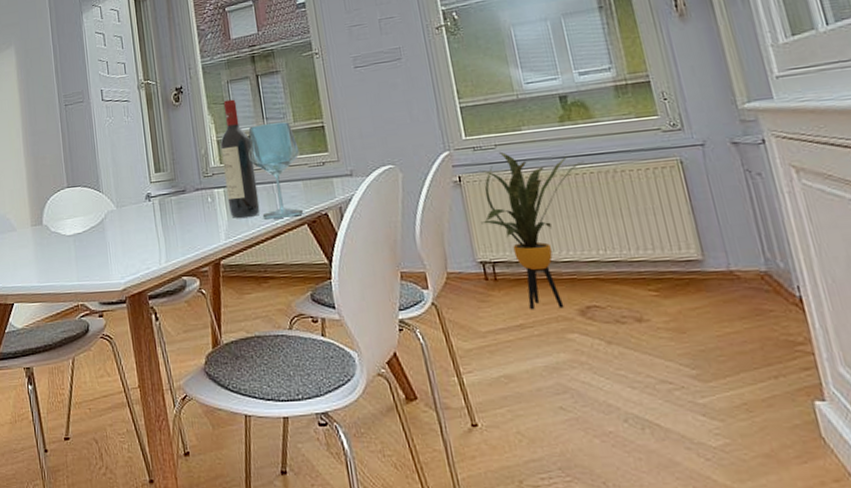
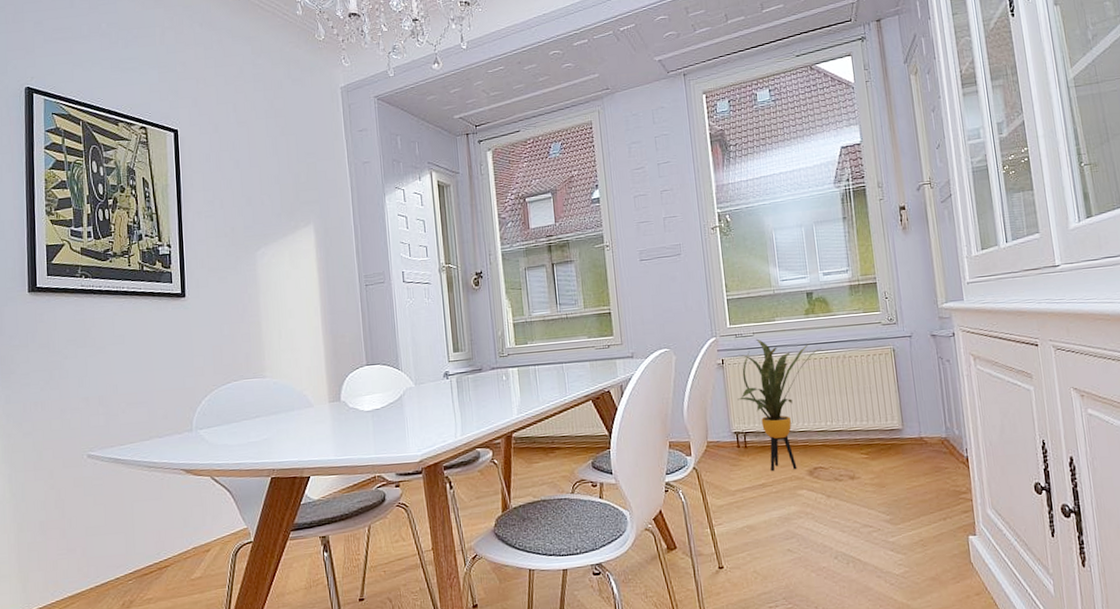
wine bottle: present [220,99,261,218] -> none [516,285,551,395]
wine glass: present [247,122,304,219] -> none [541,308,589,396]

